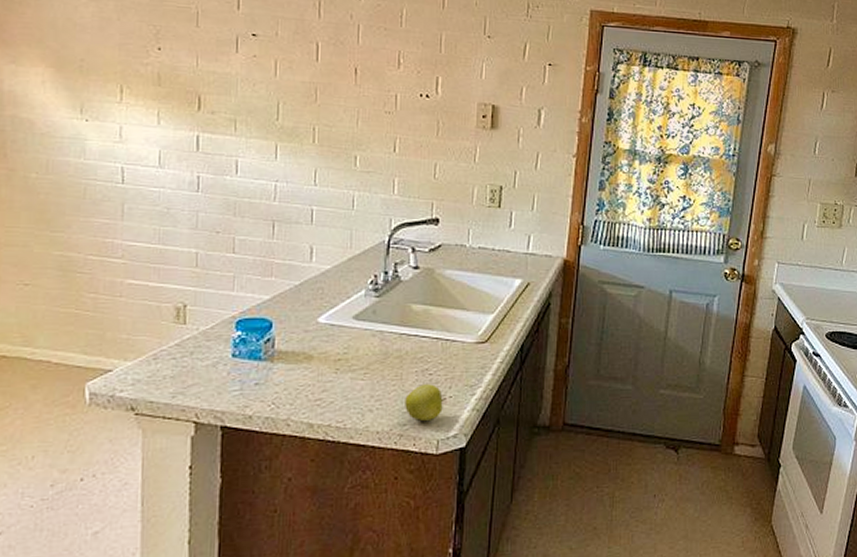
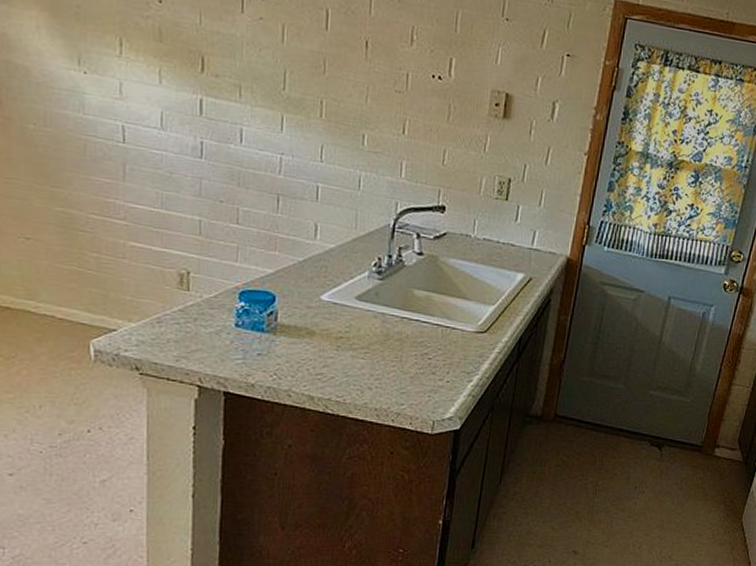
apple: present [405,384,448,421] -> none [403,368,445,402]

